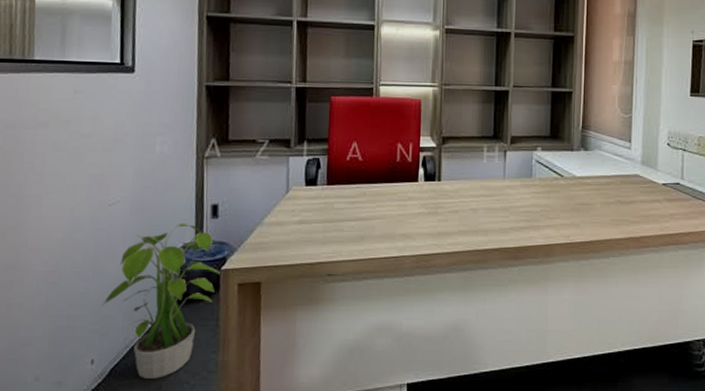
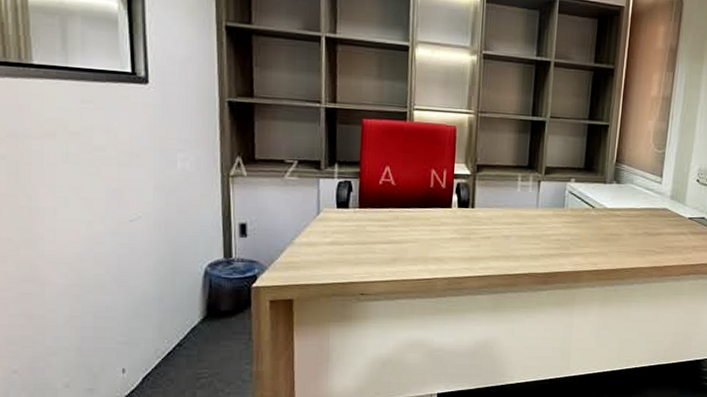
potted plant: present [101,222,222,379] -> none [129,240,253,387]

